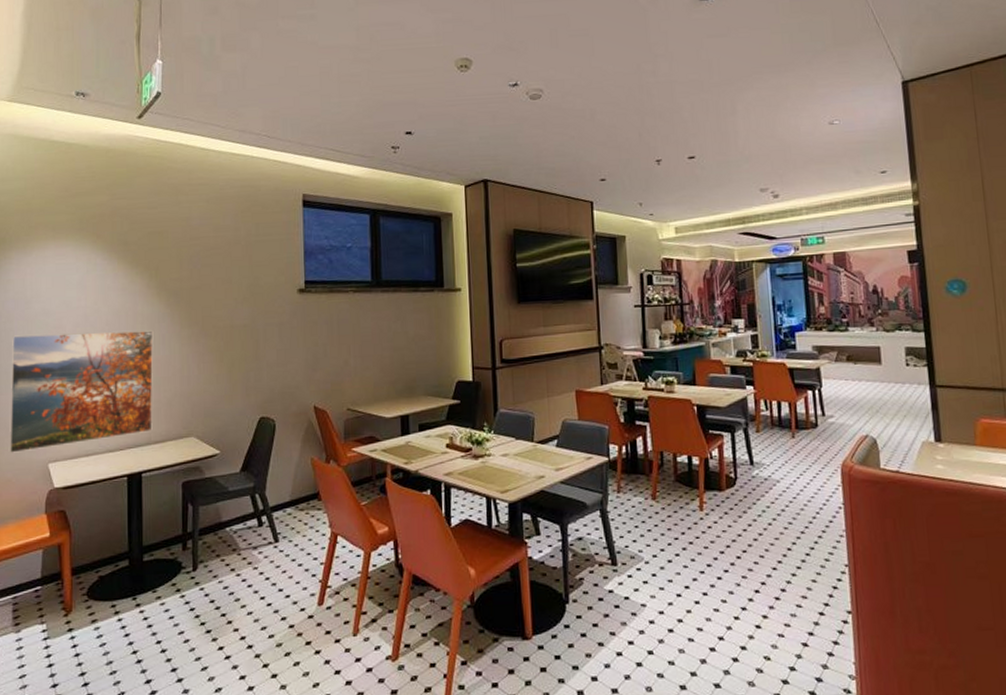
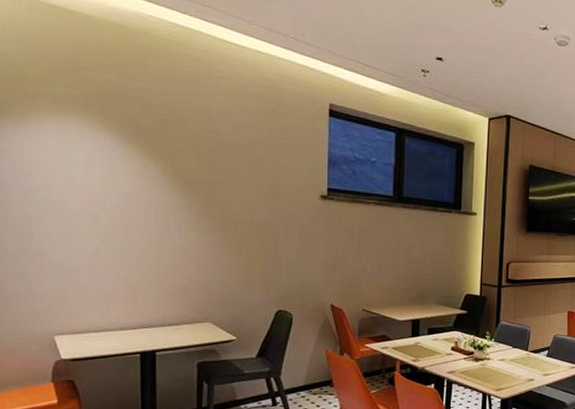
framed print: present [10,330,154,453] -> none [8,207,169,323]

